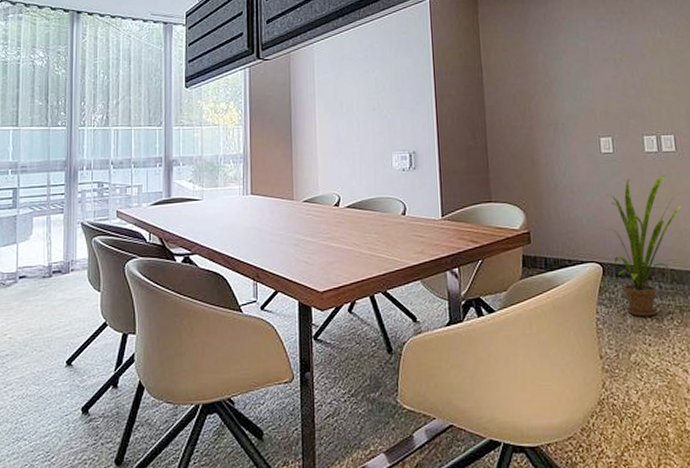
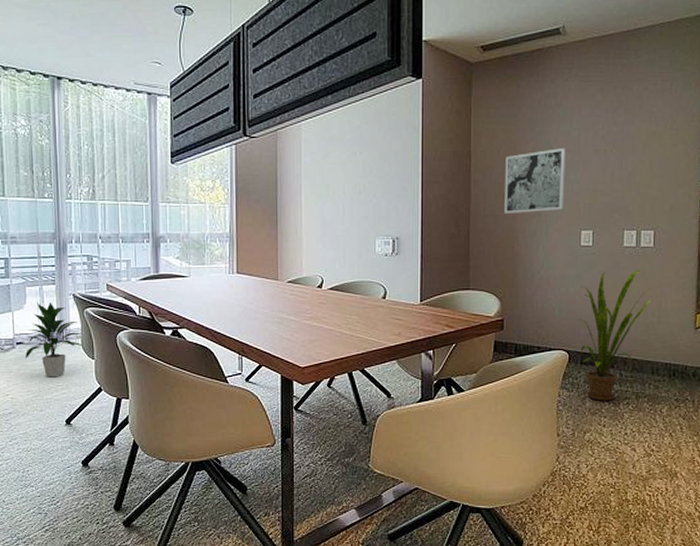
indoor plant: none [28,231,91,313] -> present [26,301,85,377]
wall art: none [516,58,580,125] -> present [504,148,566,215]

